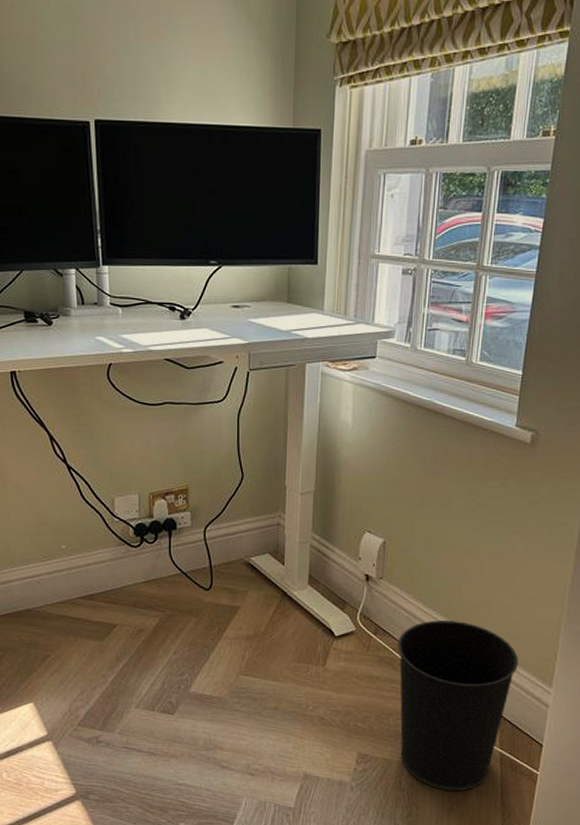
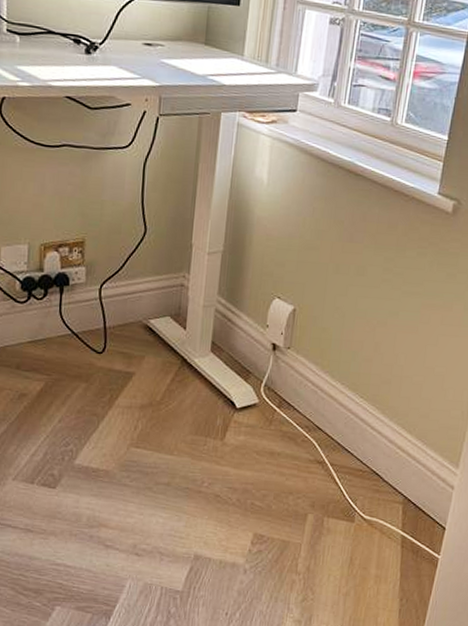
wastebasket: present [398,620,519,792] -> none [298,394,427,576]

